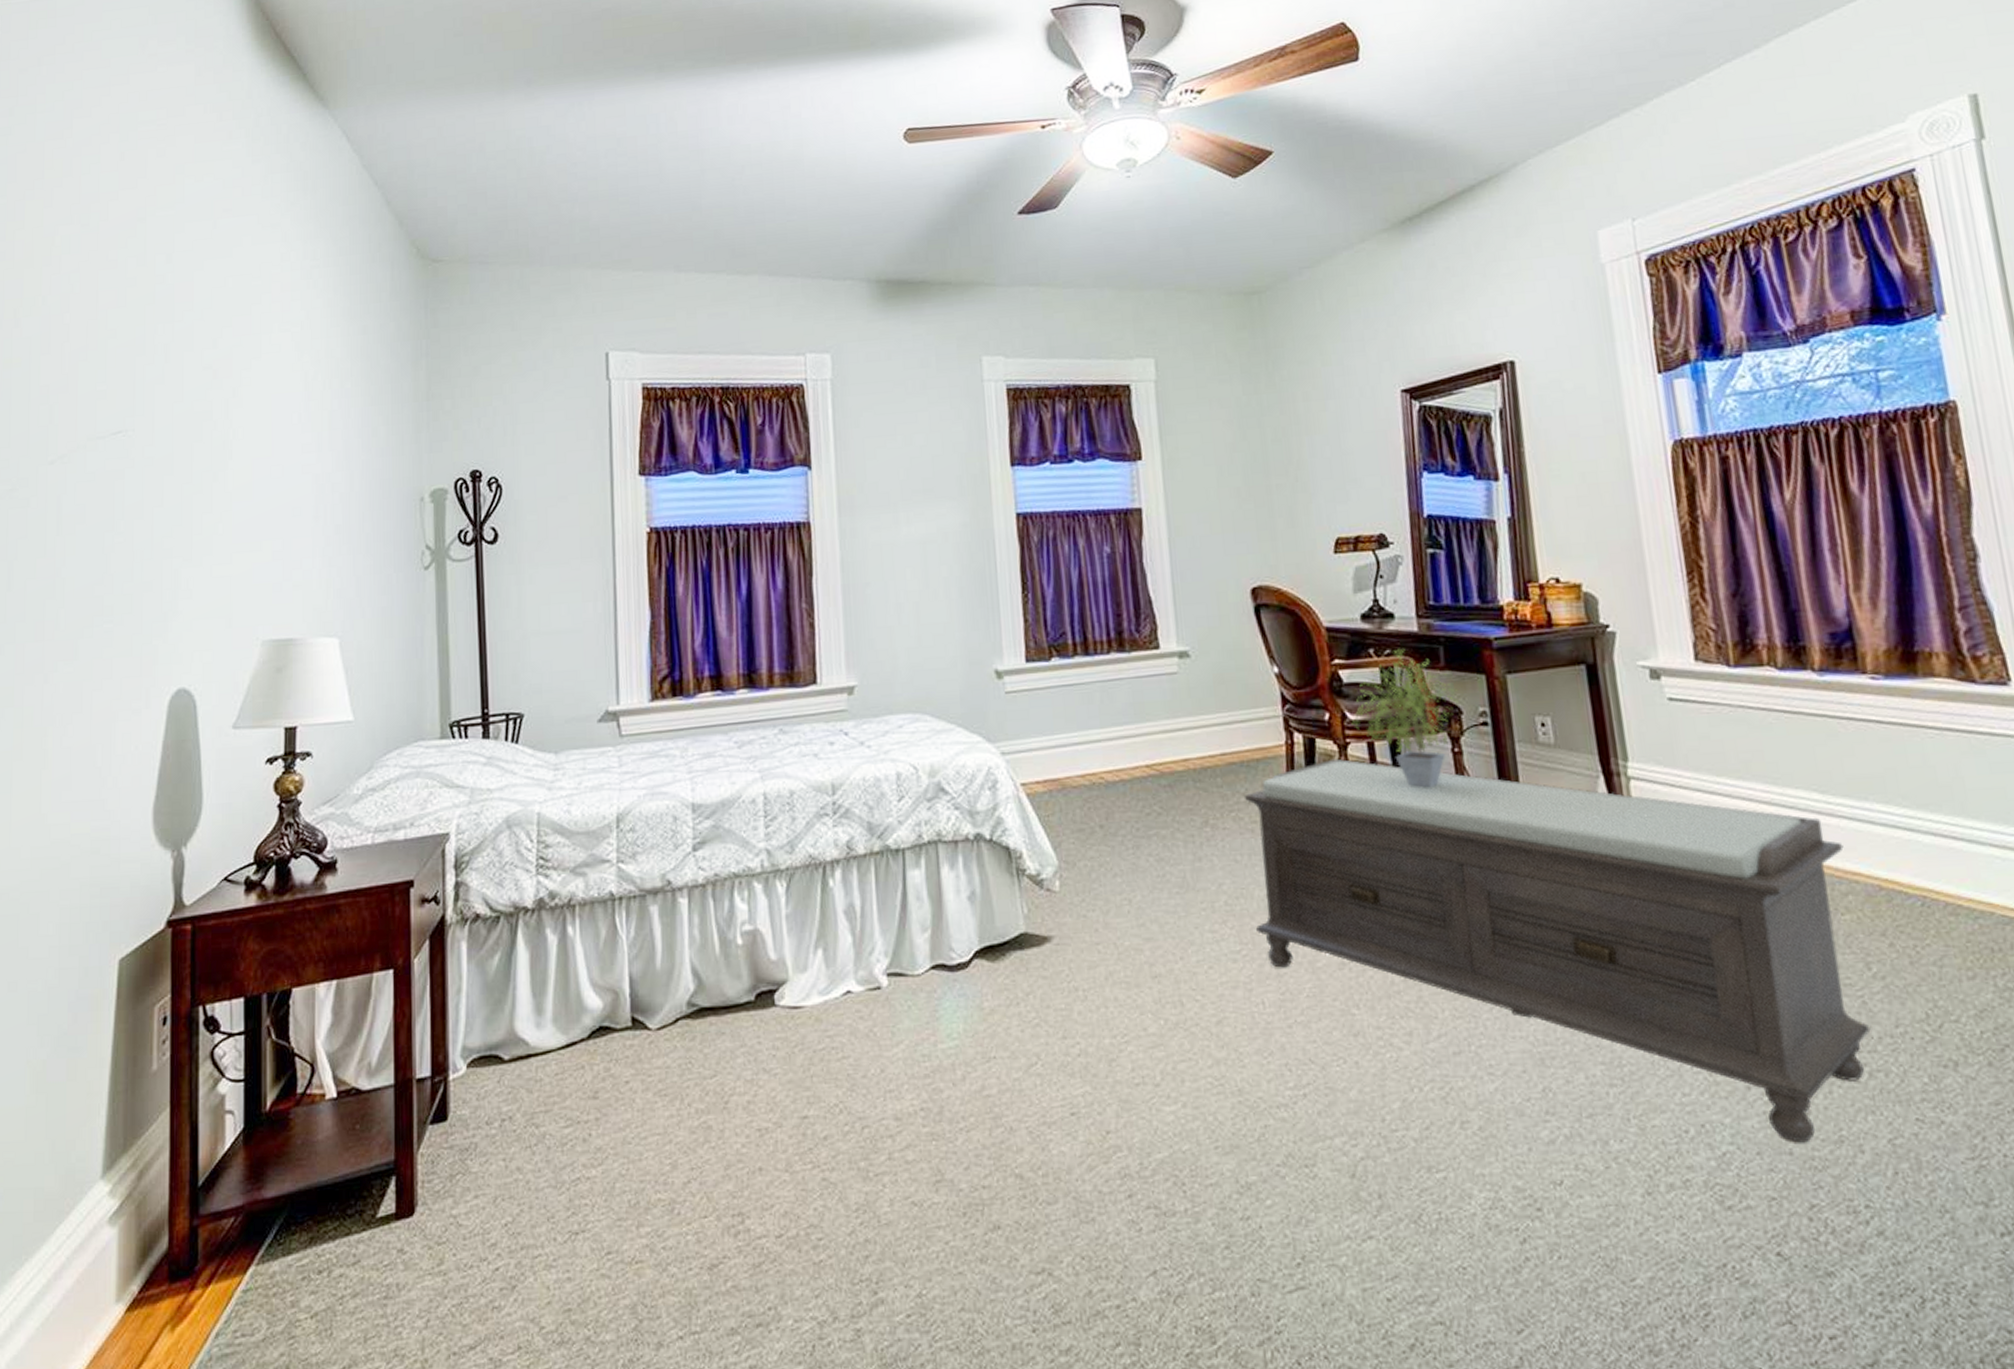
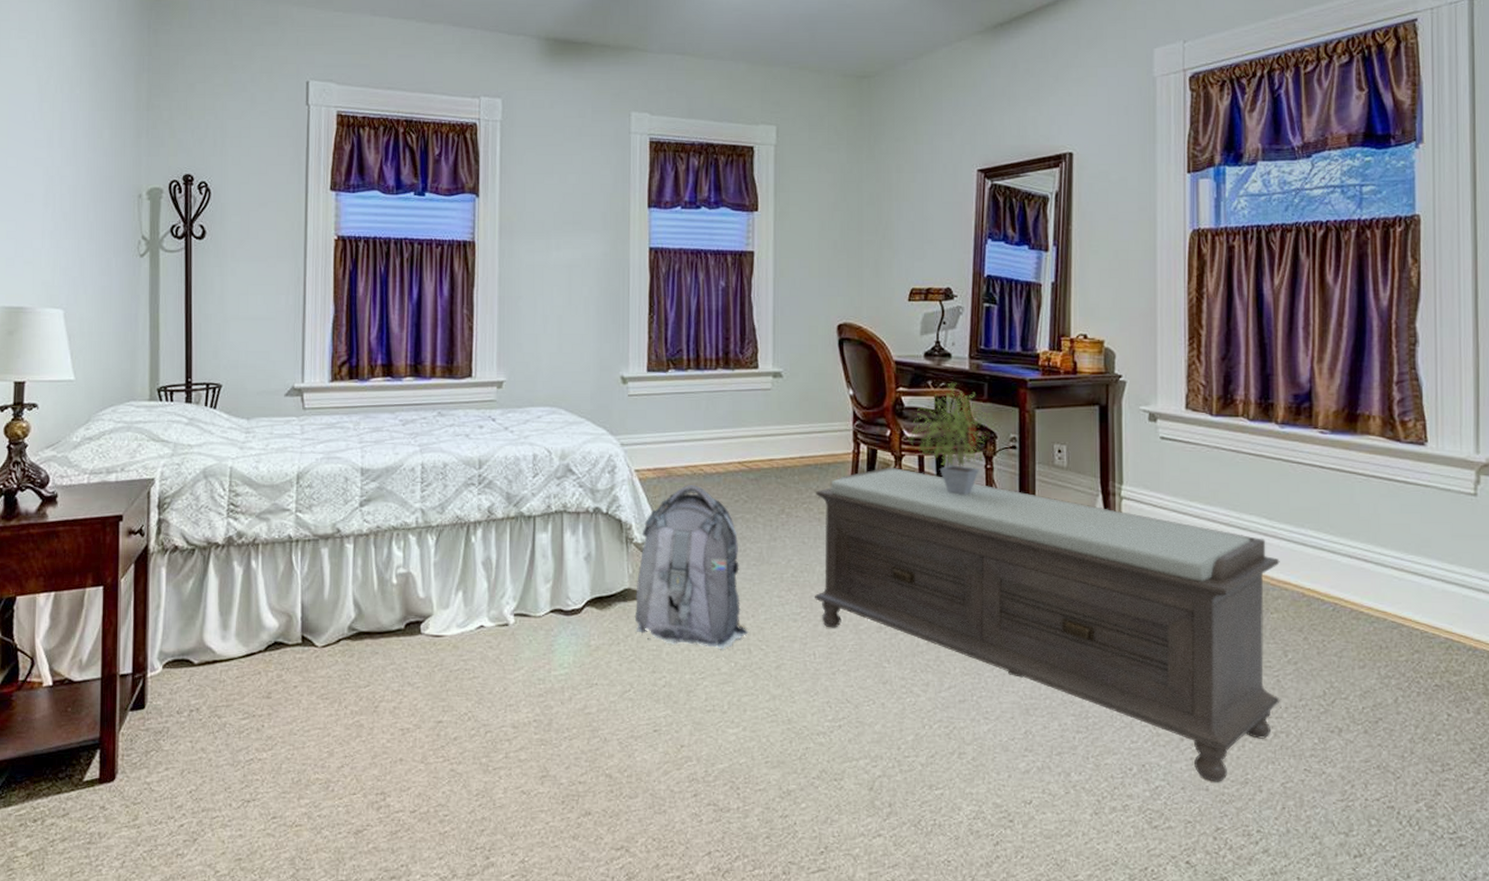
backpack: none [1034,797,1178,1003] -> present [634,485,749,649]

